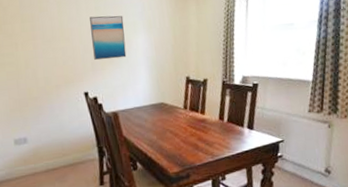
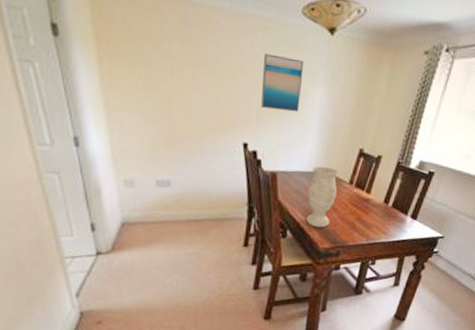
vase: none [148,98,175,155] -> present [306,166,338,228]

